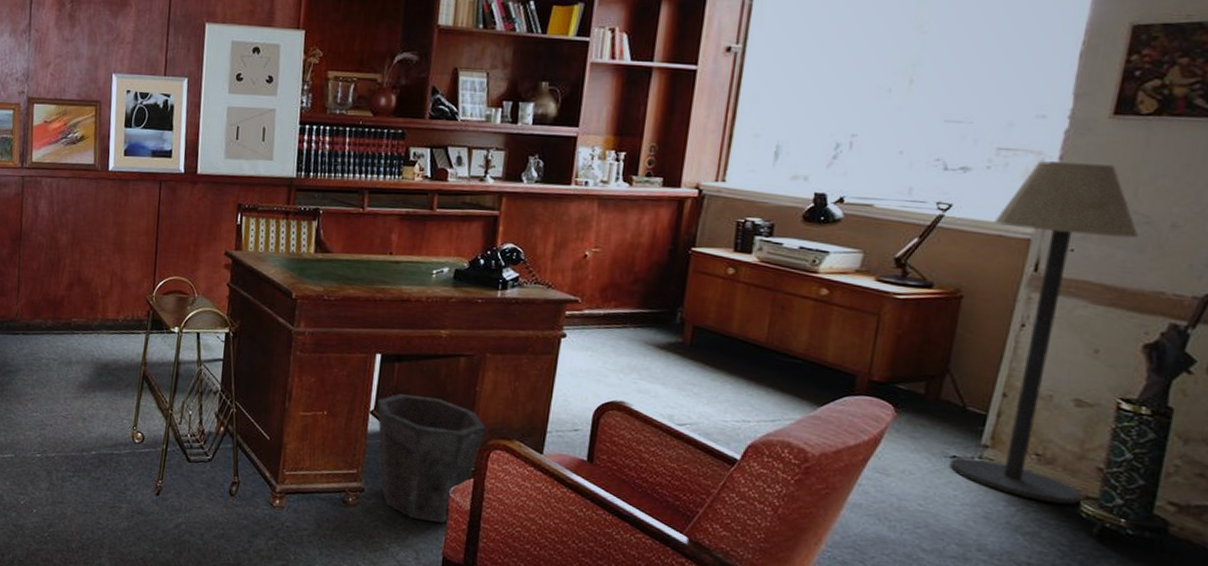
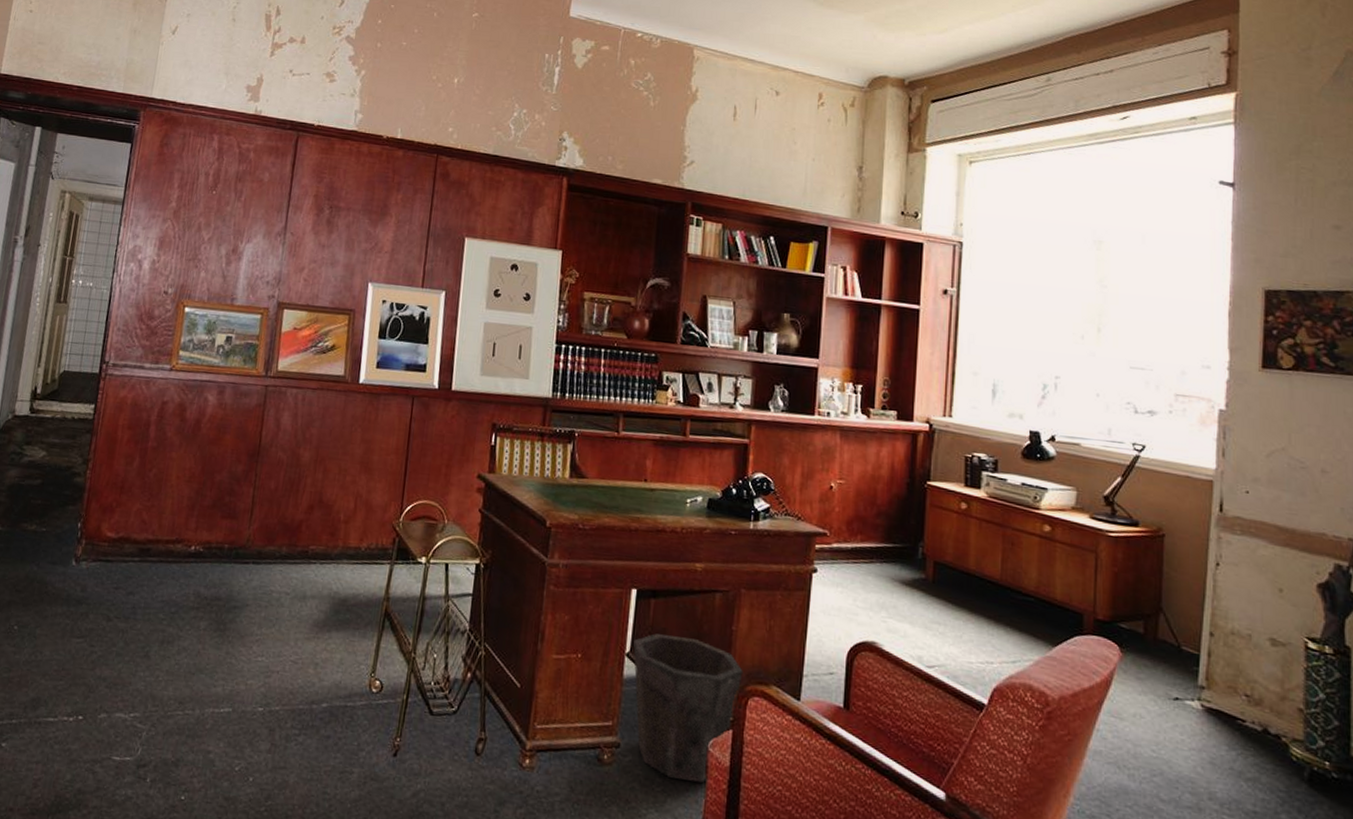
floor lamp: present [949,161,1138,504] -> none [1173,407,1297,747]

